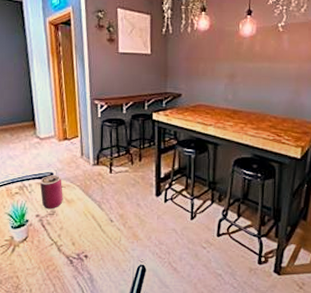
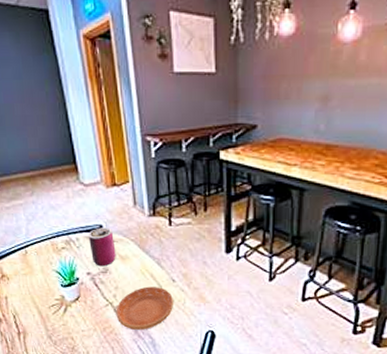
saucer: none [59,226,110,267] -> present [116,286,173,330]

